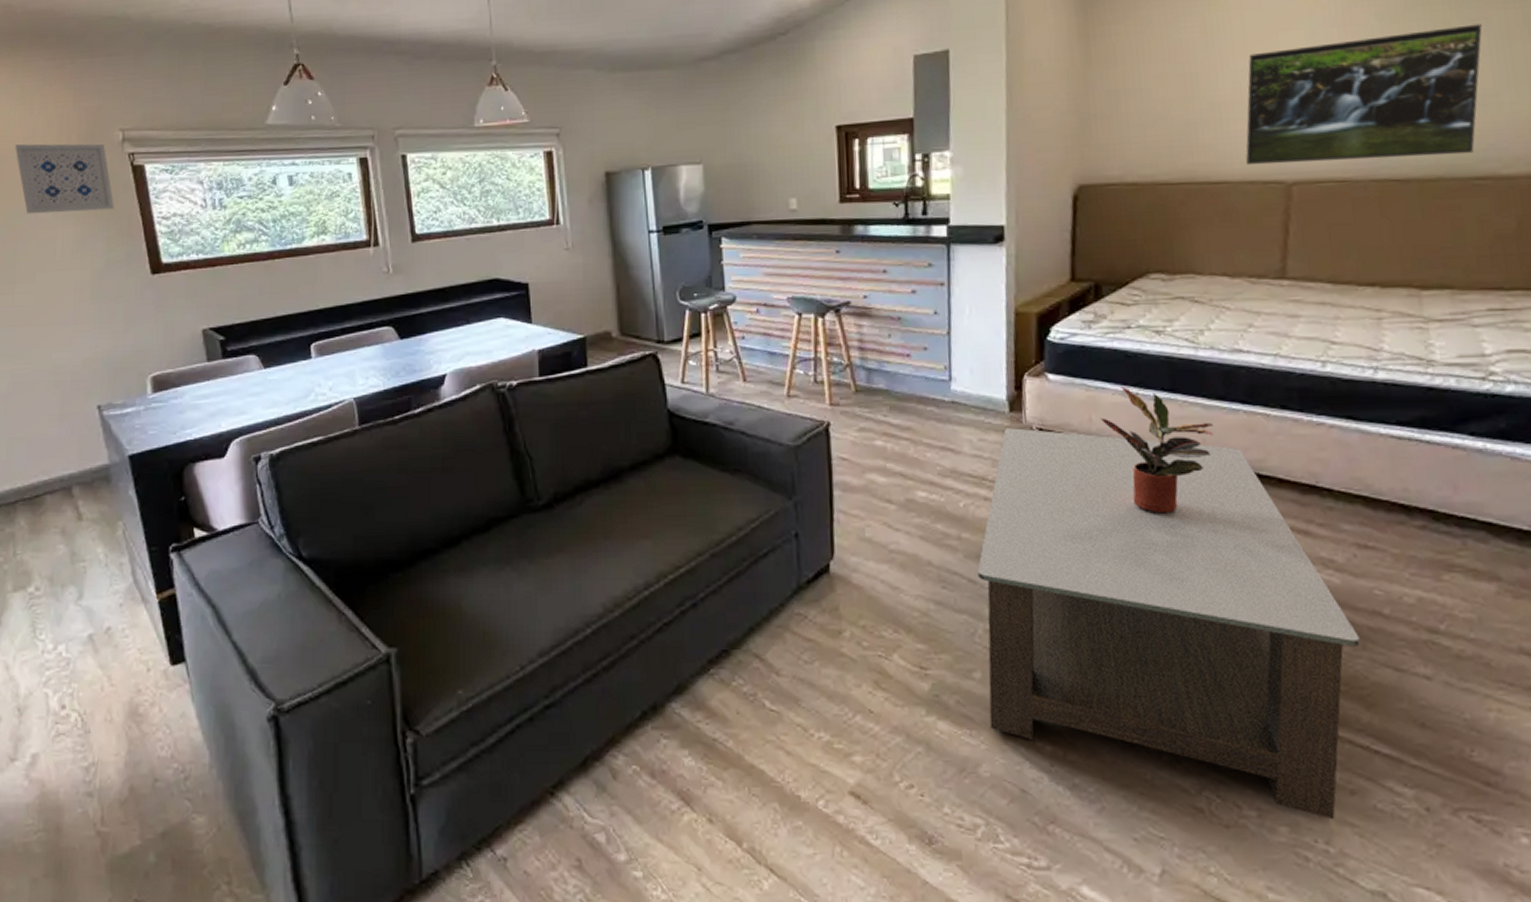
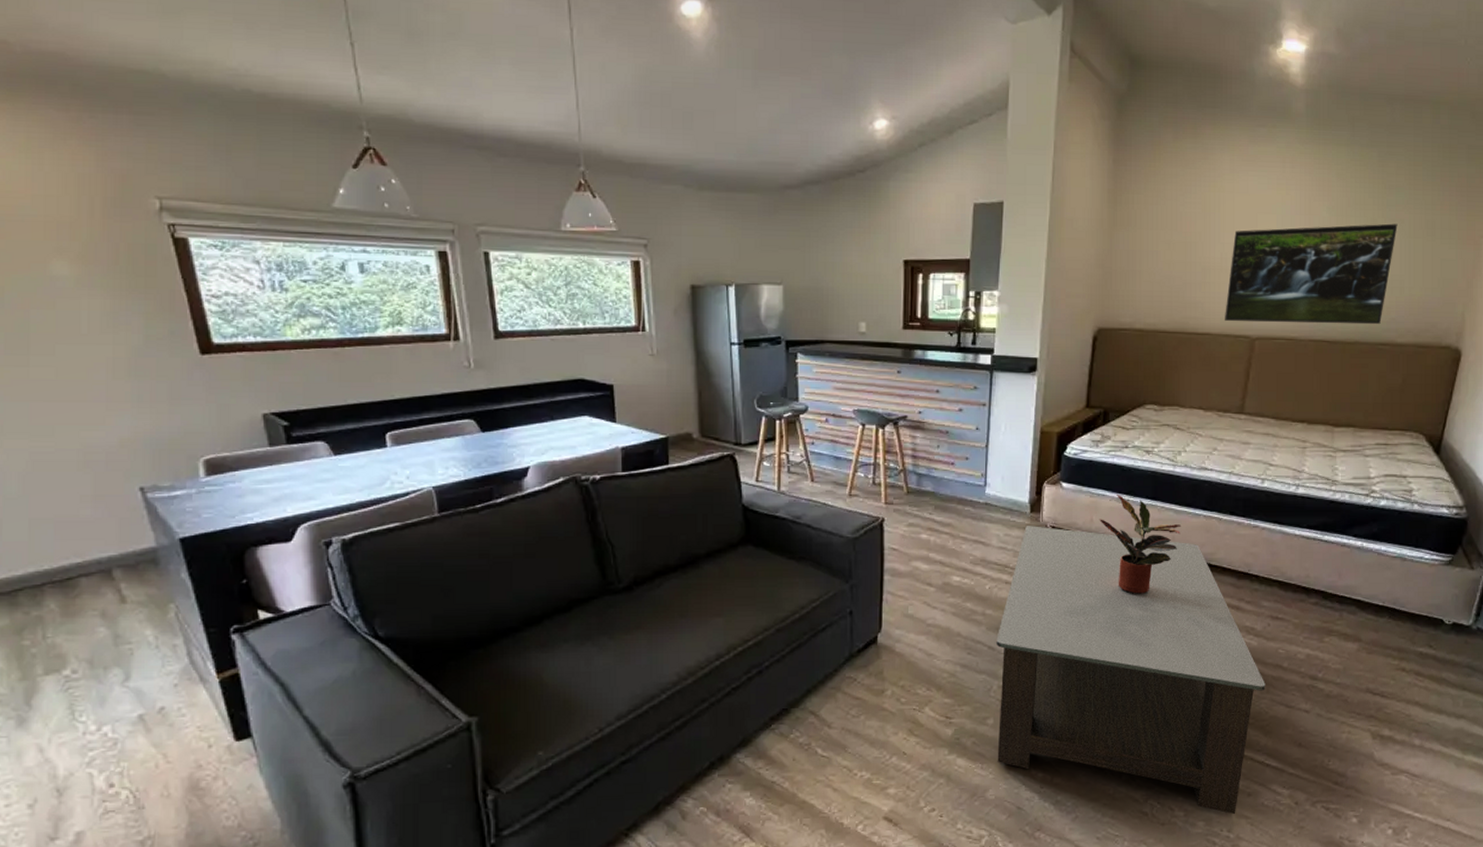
wall art: present [15,144,114,214] -> none [21,202,152,283]

